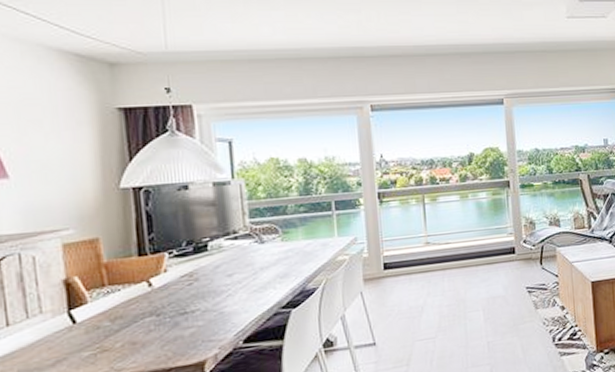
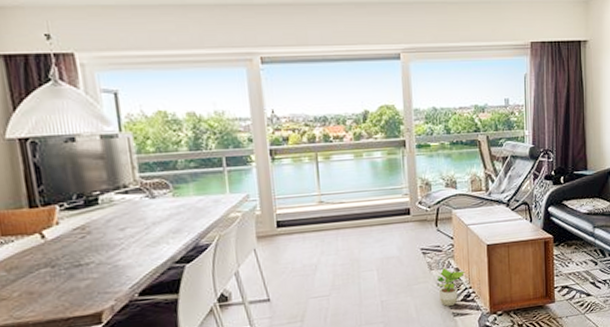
potted plant: none [542,306,570,346] -> present [436,268,465,306]

